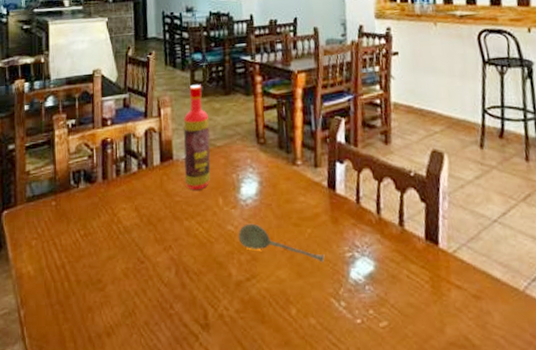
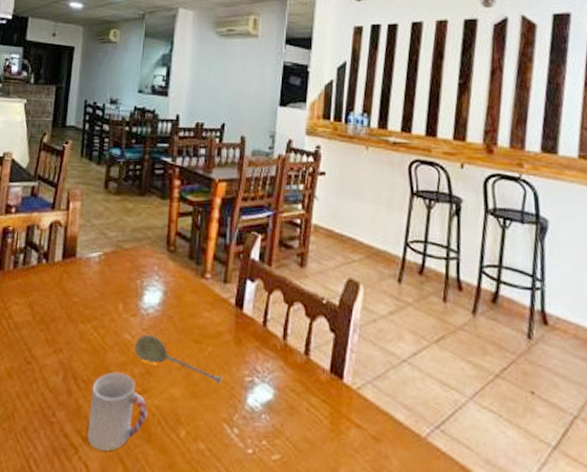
bottle: present [183,84,211,191] -> none [85,180,120,293]
cup: none [204,261,259,336] -> present [87,372,148,452]

